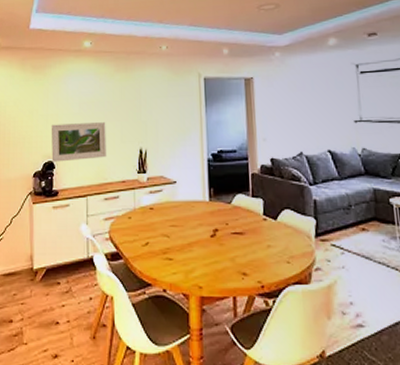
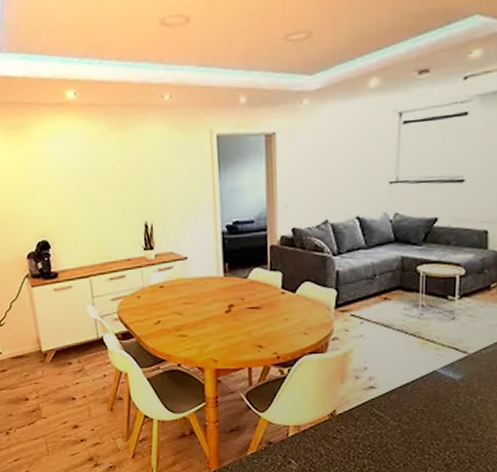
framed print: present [51,122,106,162] -> none [39,193,107,241]

